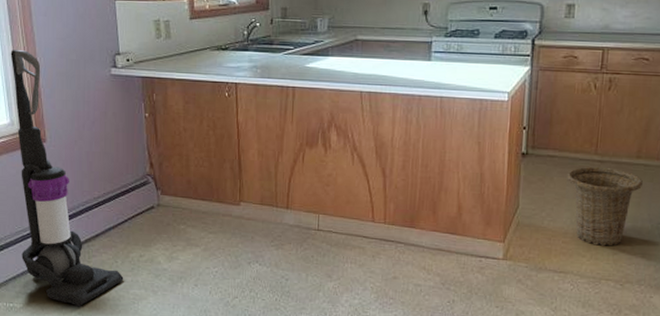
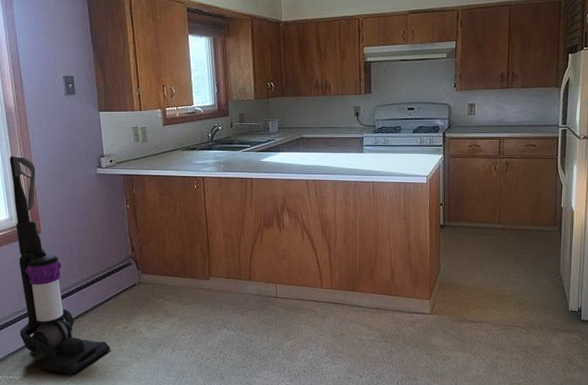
basket: present [567,166,643,246] -> none [478,233,538,299]

